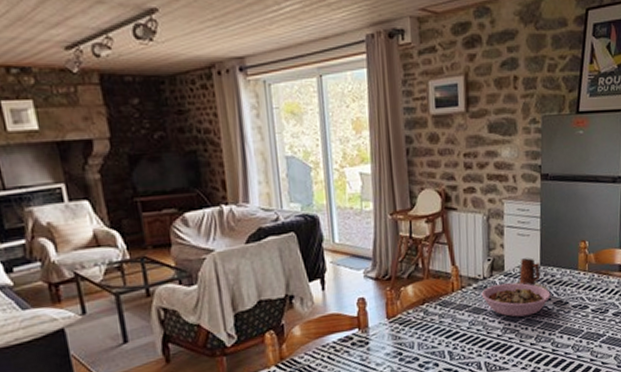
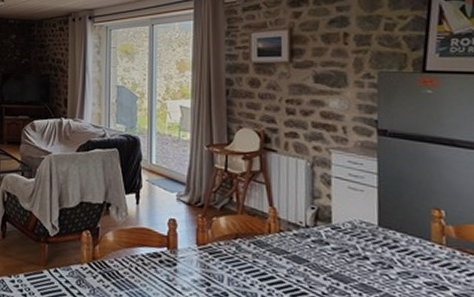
bowl: present [481,282,551,317] -> none [302,236,393,281]
mug: present [515,258,548,291] -> none [345,214,389,256]

